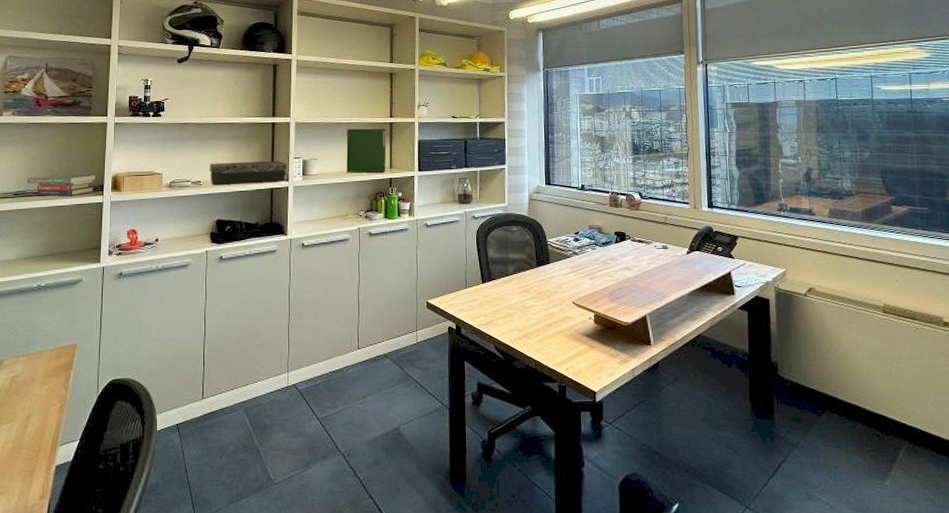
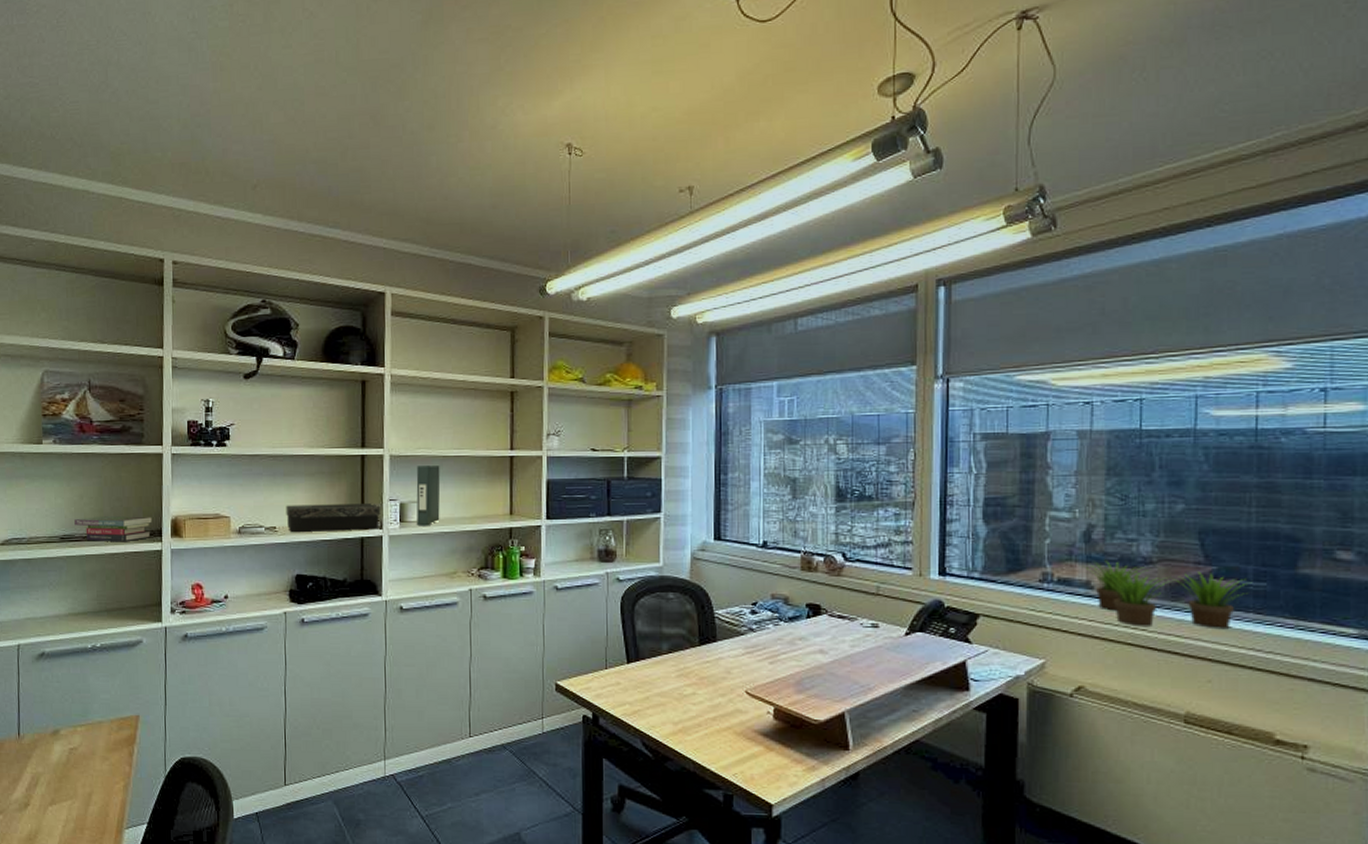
binder: none [316,130,335,178] -> present [416,465,441,526]
binder: present [346,128,386,173] -> none [454,463,505,521]
plant: none [806,194,918,243] -> present [1083,561,1251,630]

